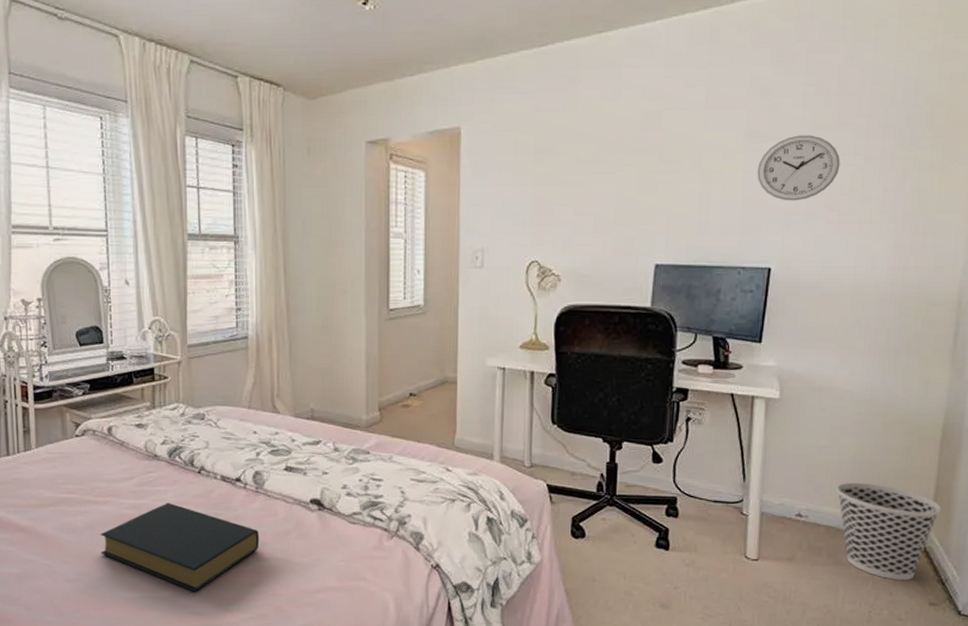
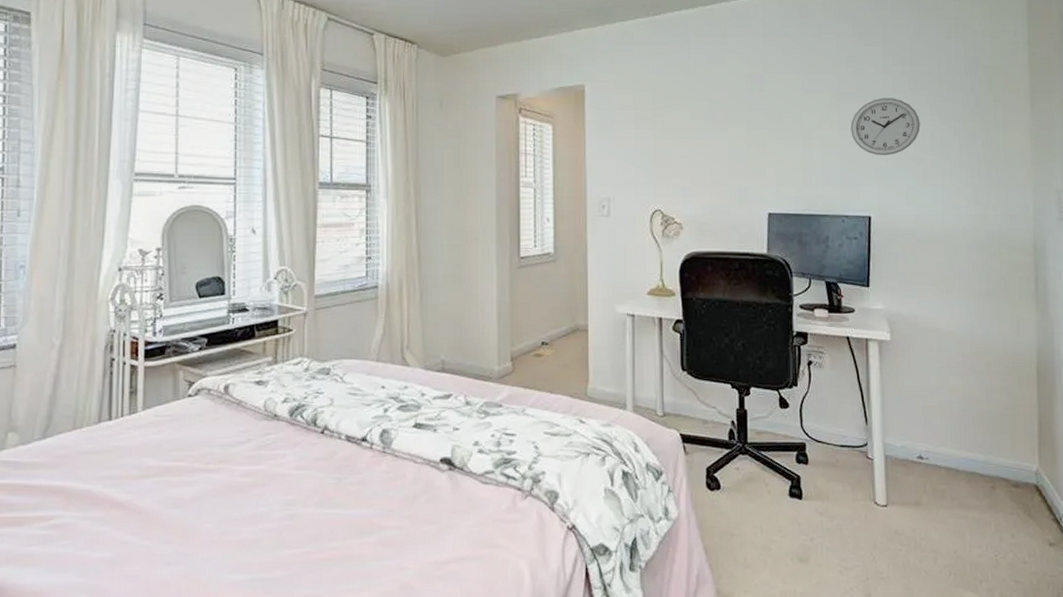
hardback book: present [100,502,260,592] -> none [208,467,386,571]
wastebasket: present [836,482,942,580] -> none [951,422,1047,521]

